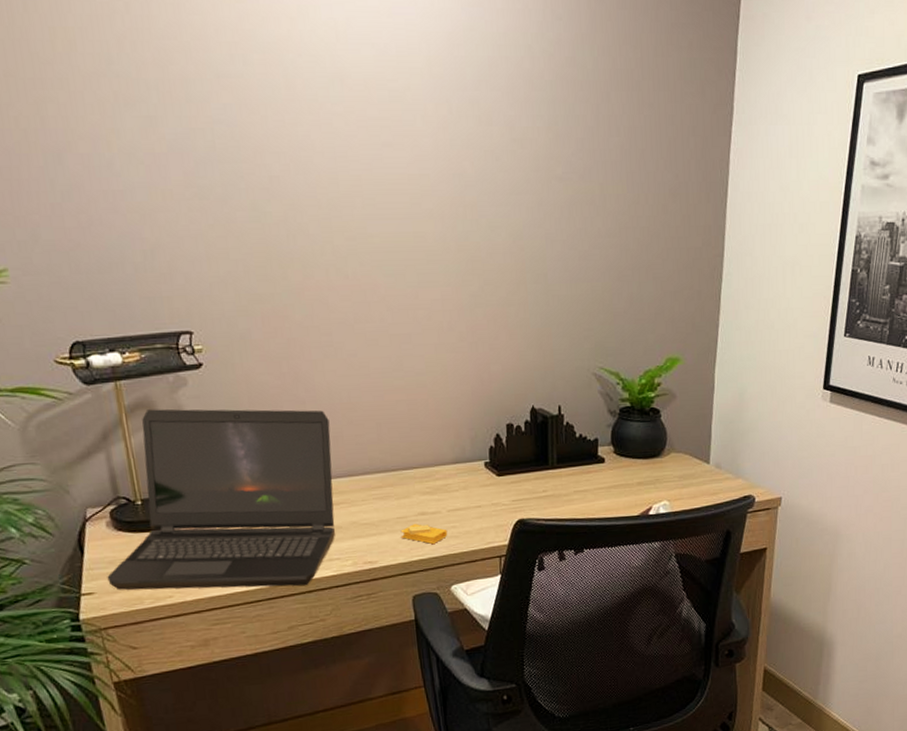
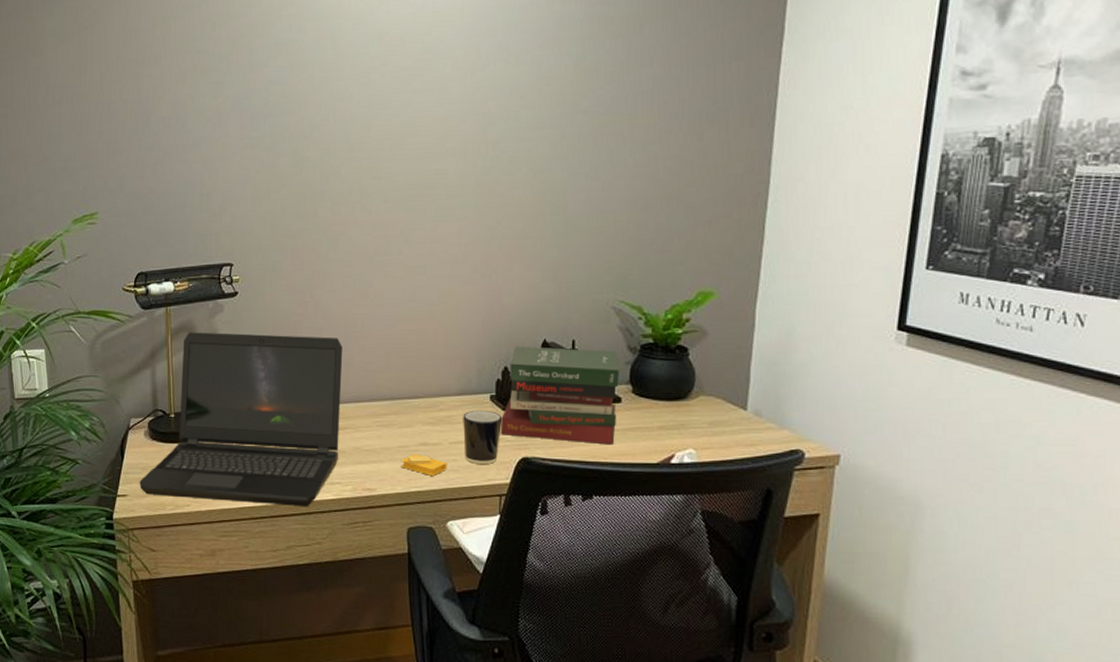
mug: none [459,476,498,529] -> present [463,410,503,464]
books: none [496,413,602,502] -> present [500,346,619,445]

